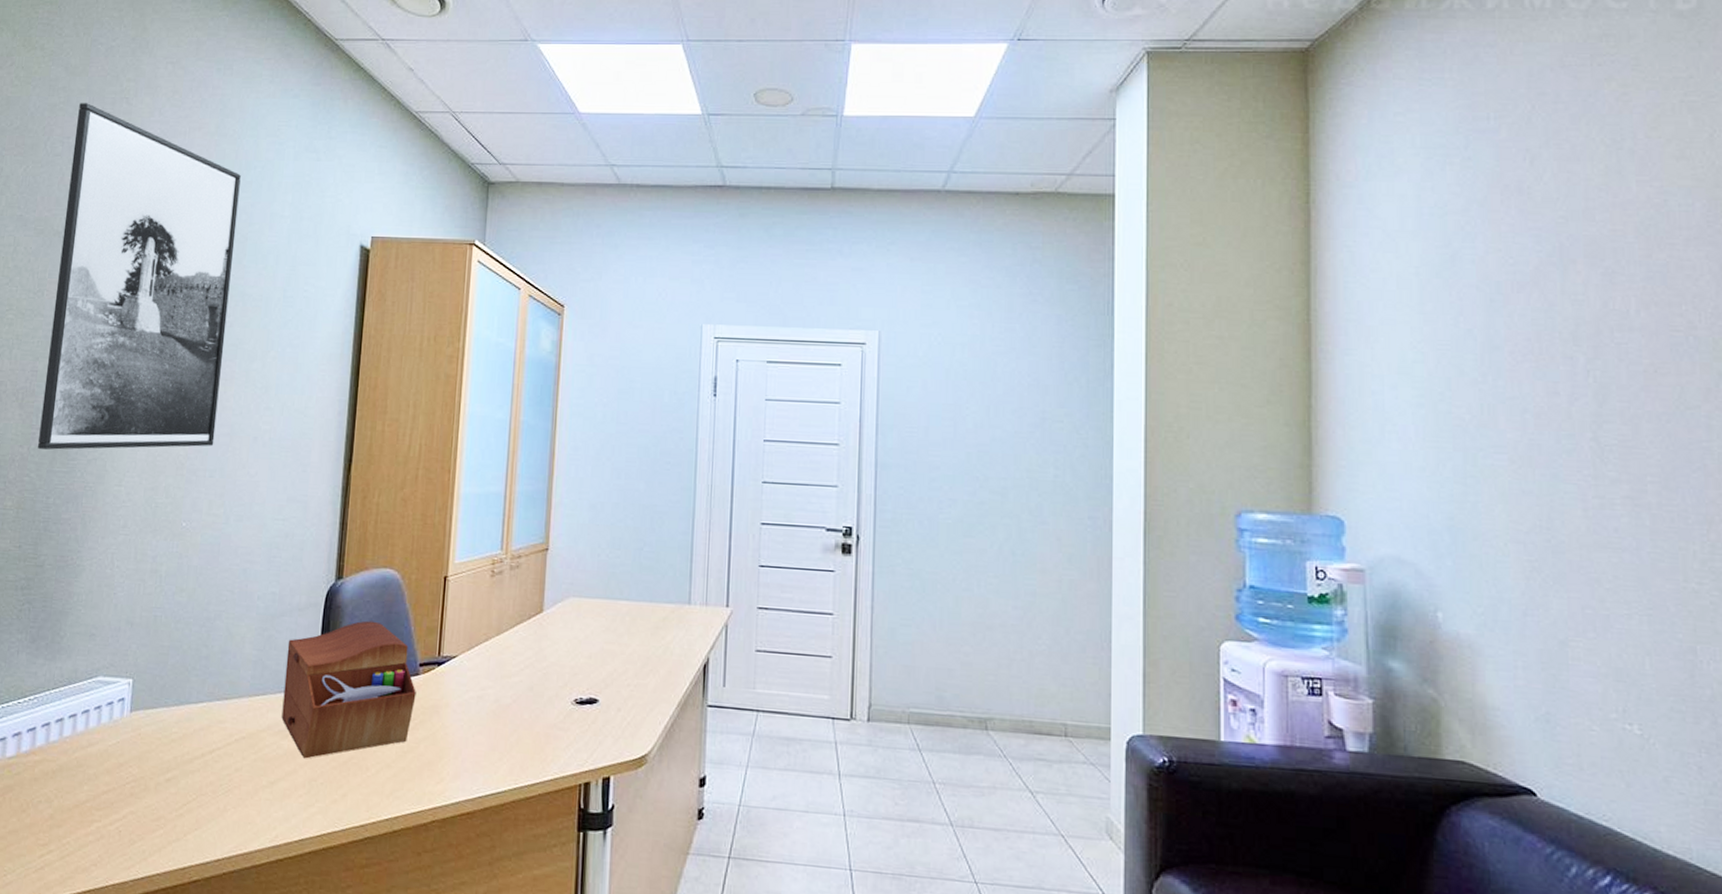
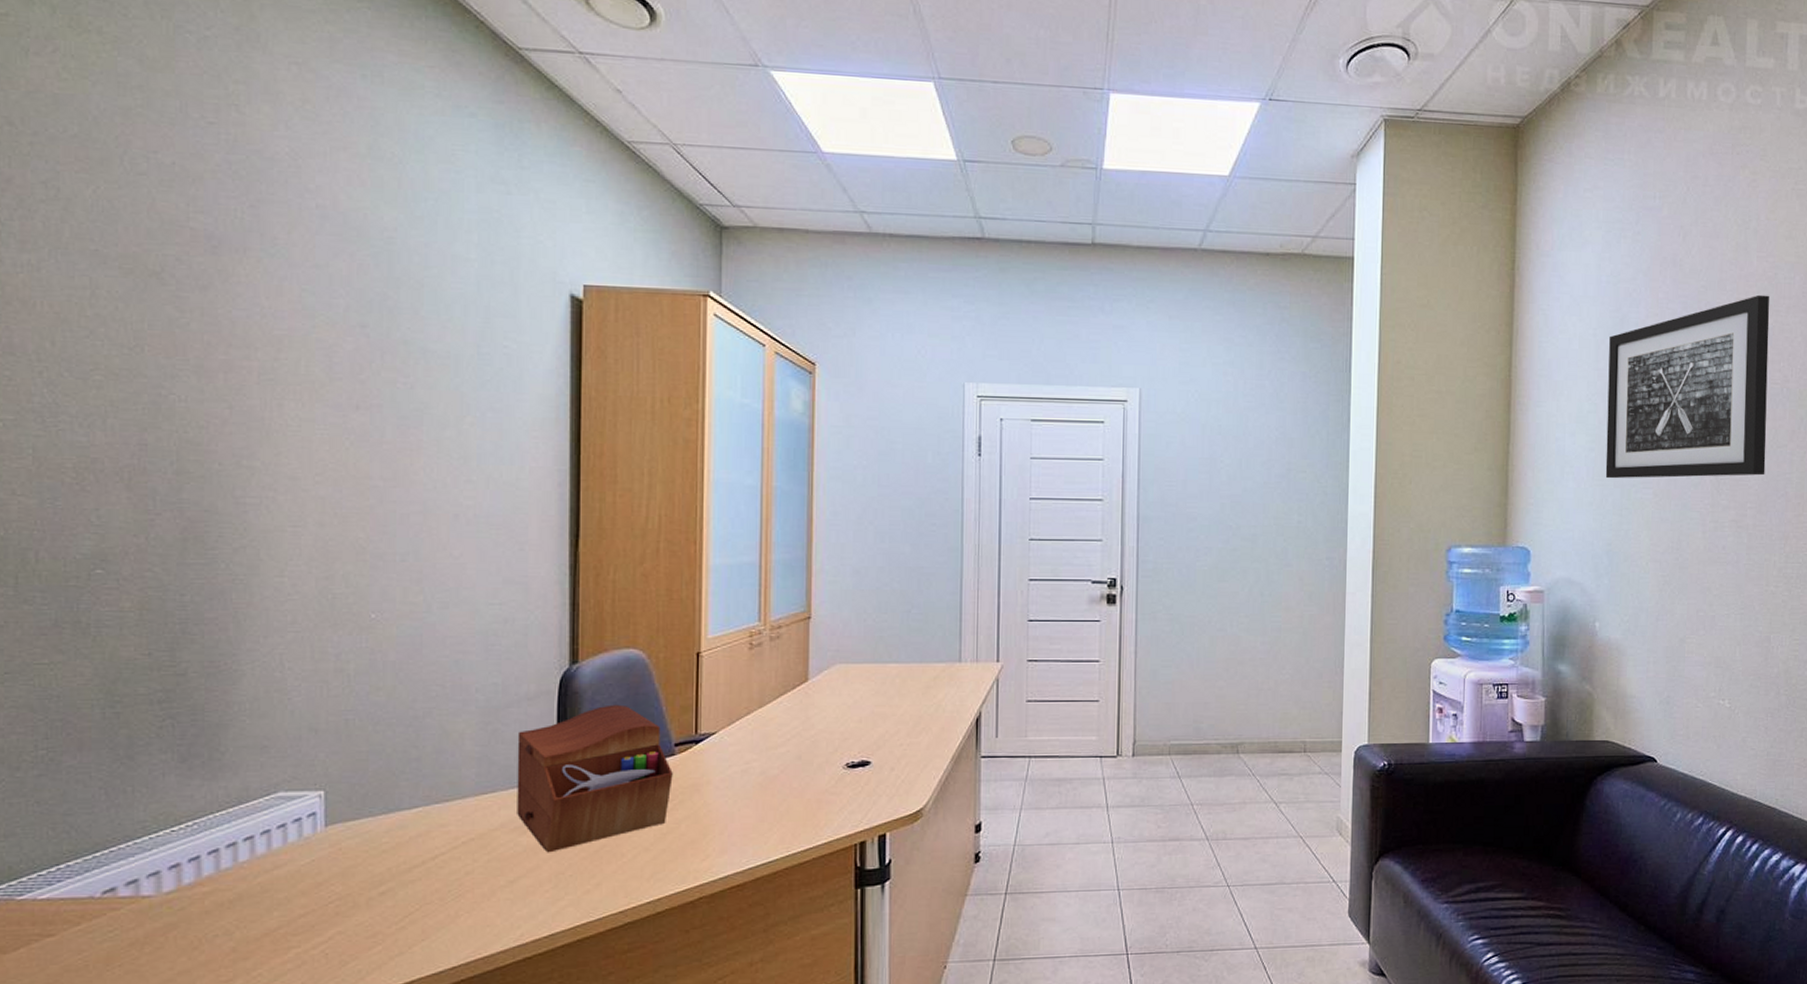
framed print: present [37,103,241,450] -> none [158,108,407,538]
wall art: none [1437,225,1671,443] -> present [1605,294,1770,479]

